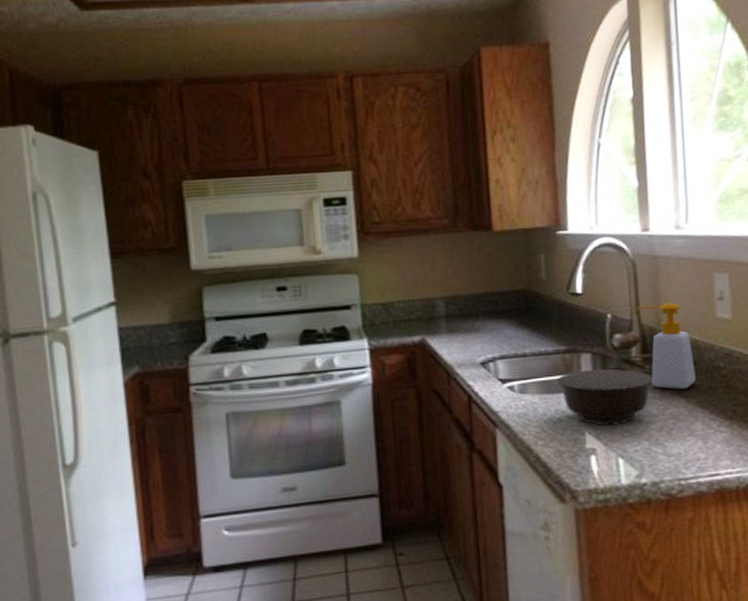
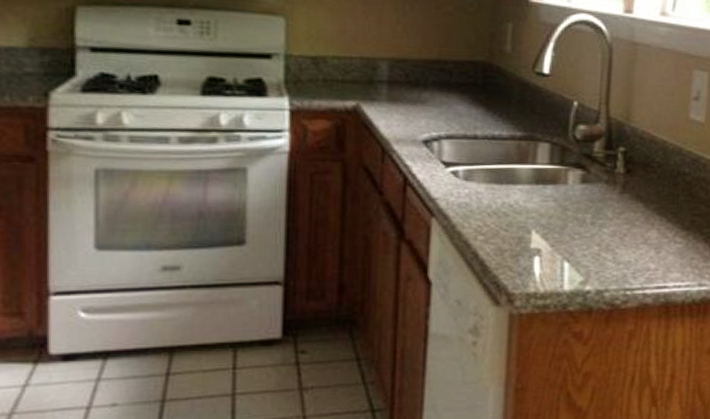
bowl: present [556,369,654,426] -> none [507,161,614,225]
soap bottle: present [636,302,696,389] -> none [606,96,659,193]

